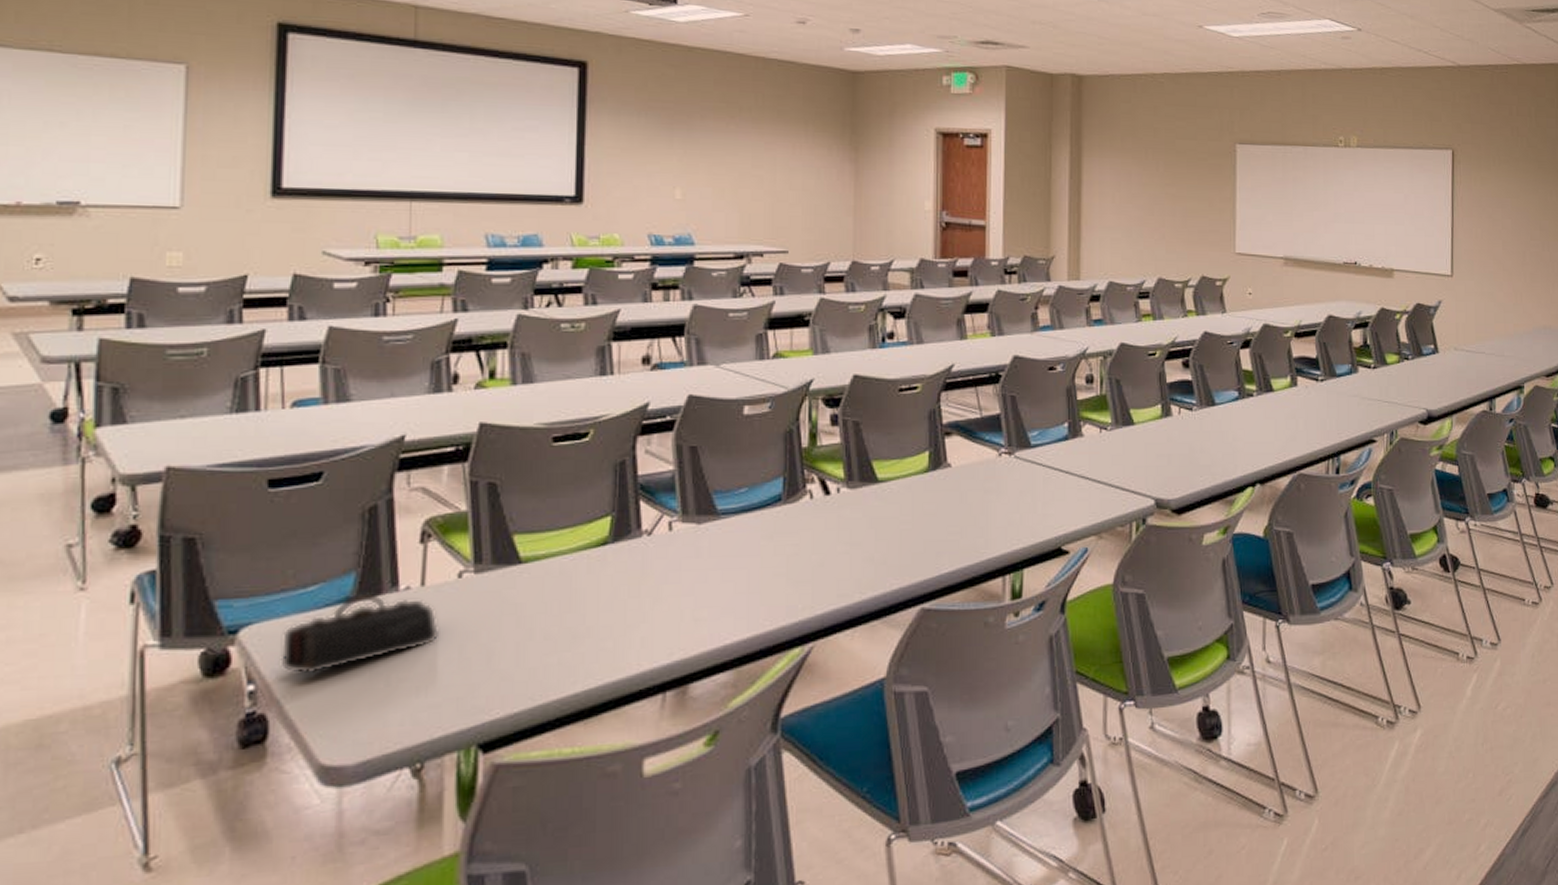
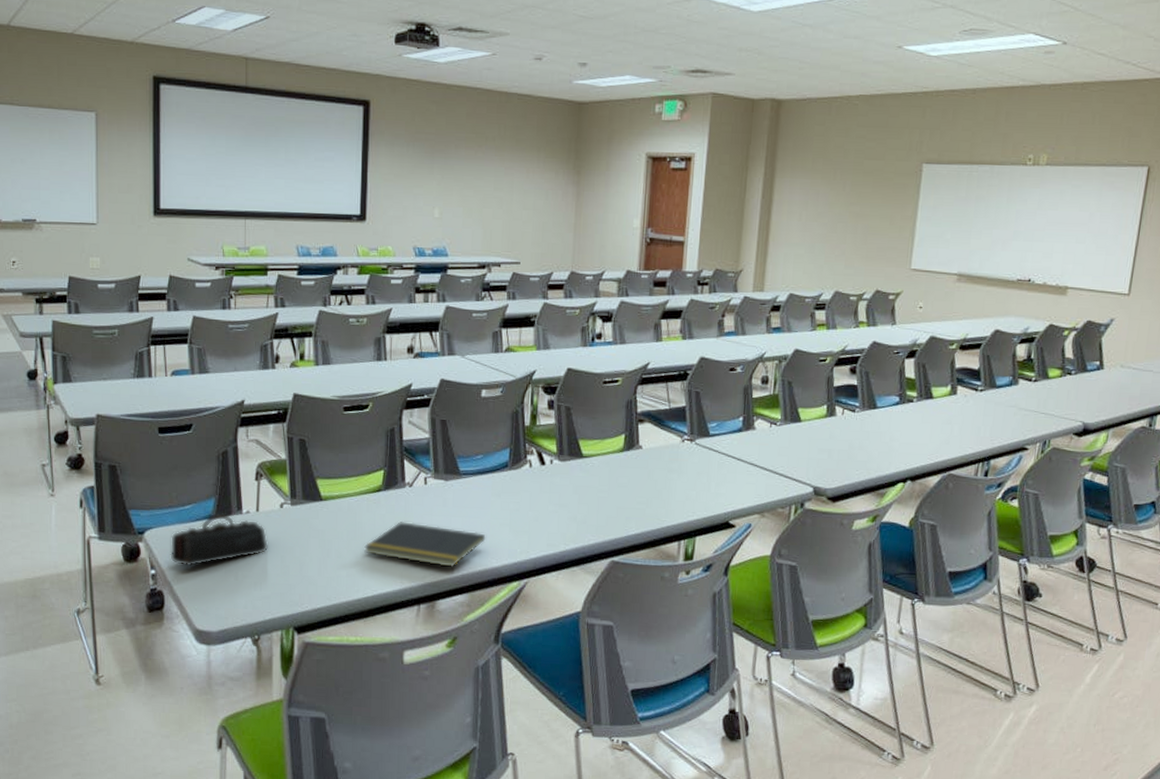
notepad: none [584,582,755,638] -> present [364,522,486,568]

